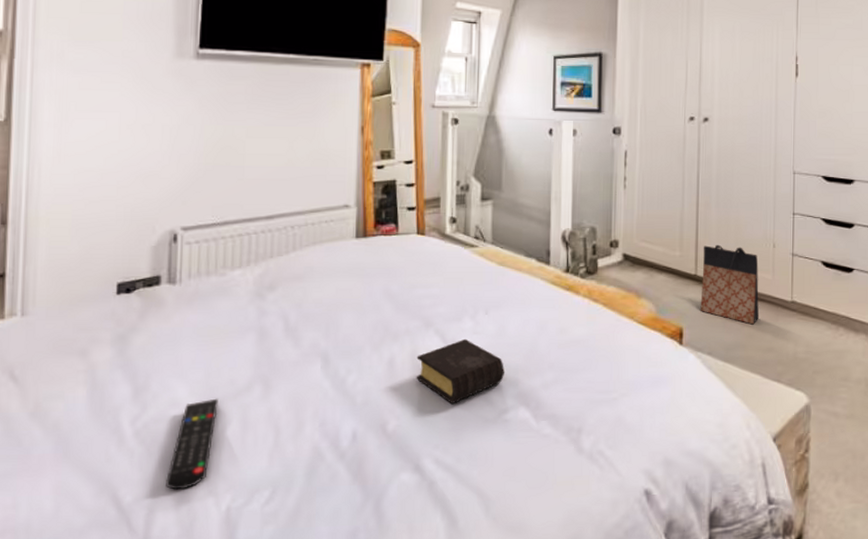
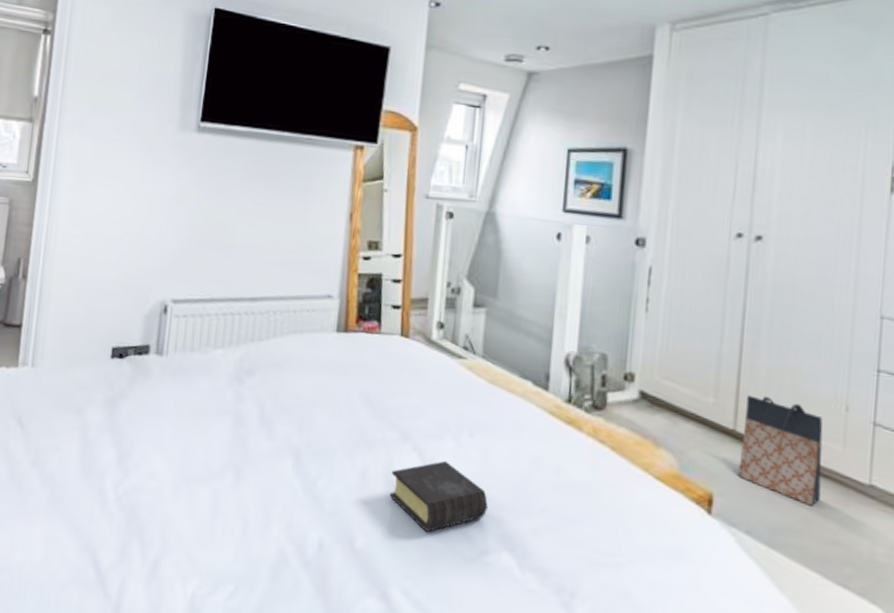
remote control: present [166,398,218,490] -> none [139,478,192,566]

